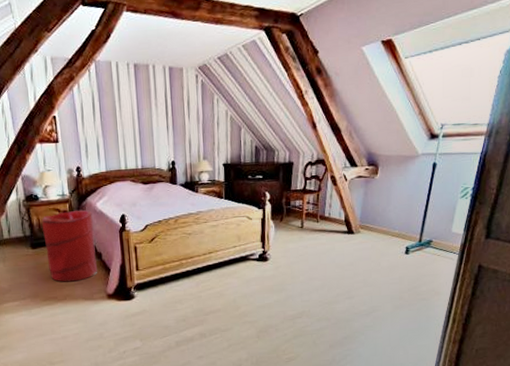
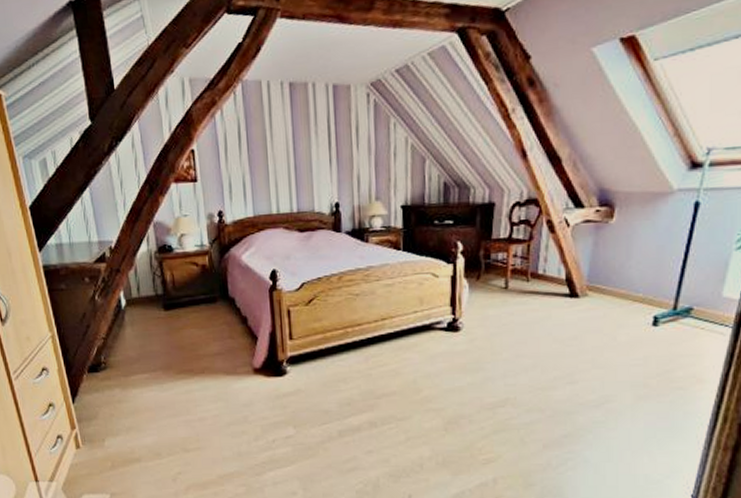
laundry hamper: present [42,209,98,282] -> none [176,263,243,352]

